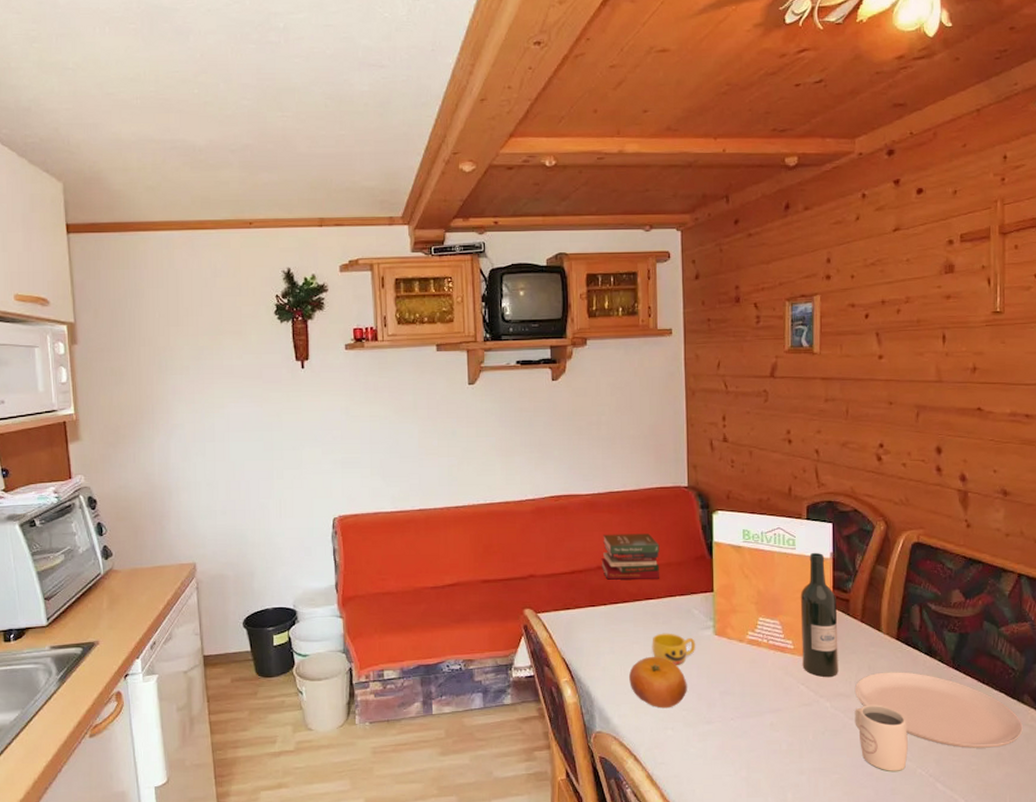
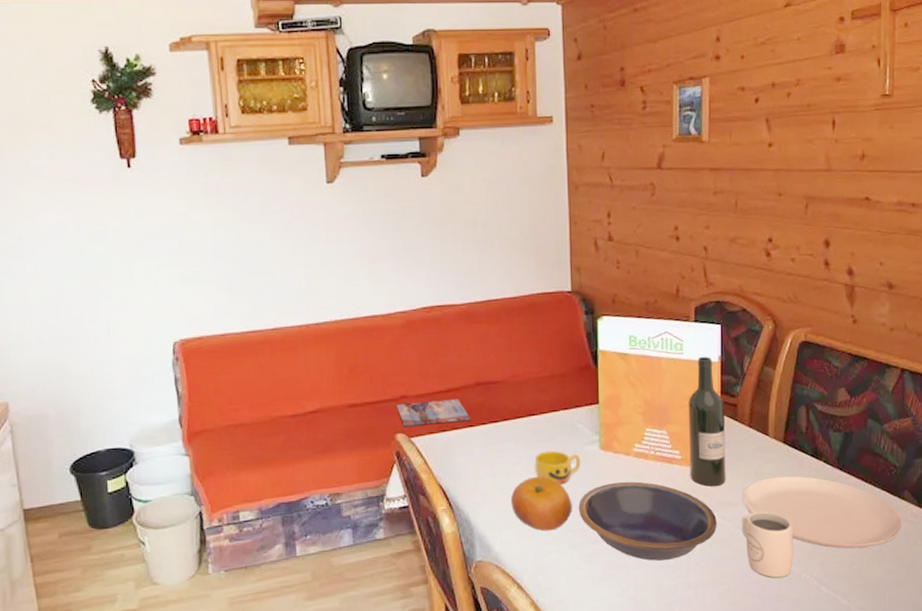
magazine: none [525,580,593,603] -> present [397,399,471,427]
books: present [601,533,660,580] -> none [479,344,542,397]
bowl: none [693,666,829,745] -> present [578,481,717,561]

